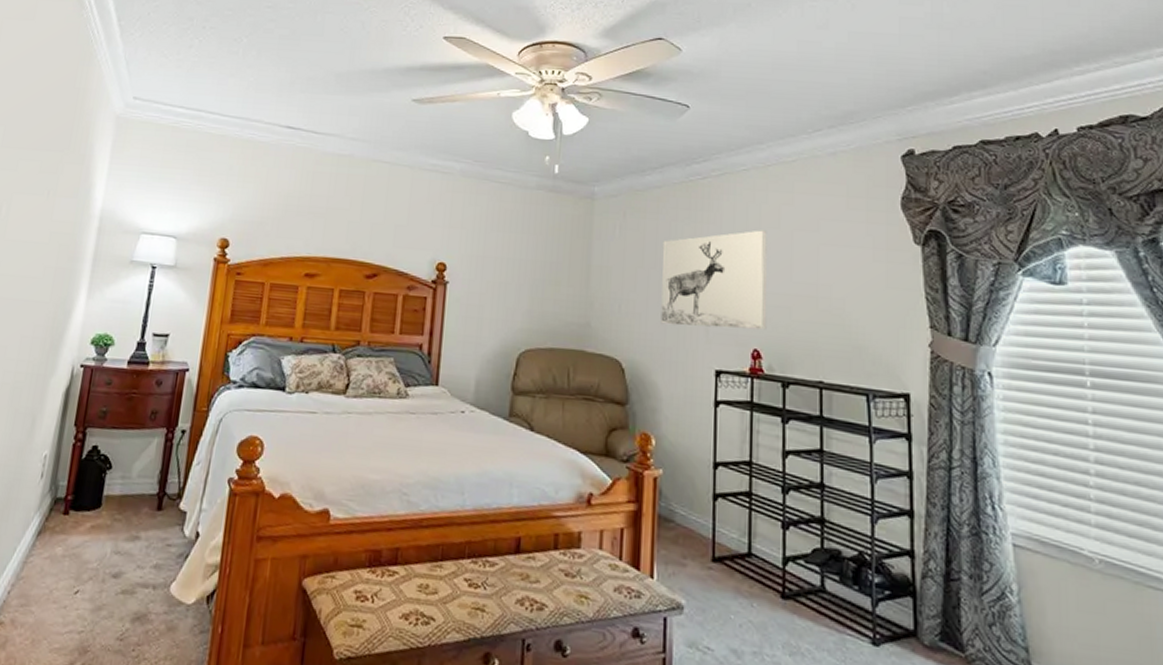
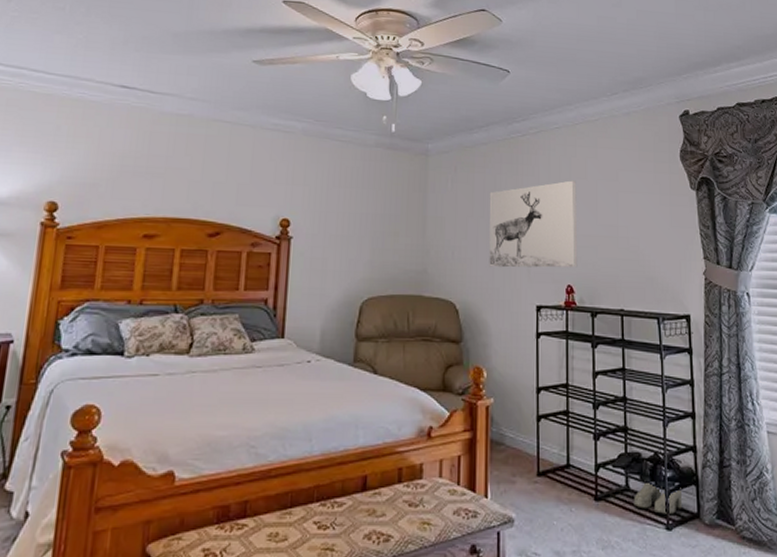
boots: none [830,583,893,627] -> present [633,480,682,514]

